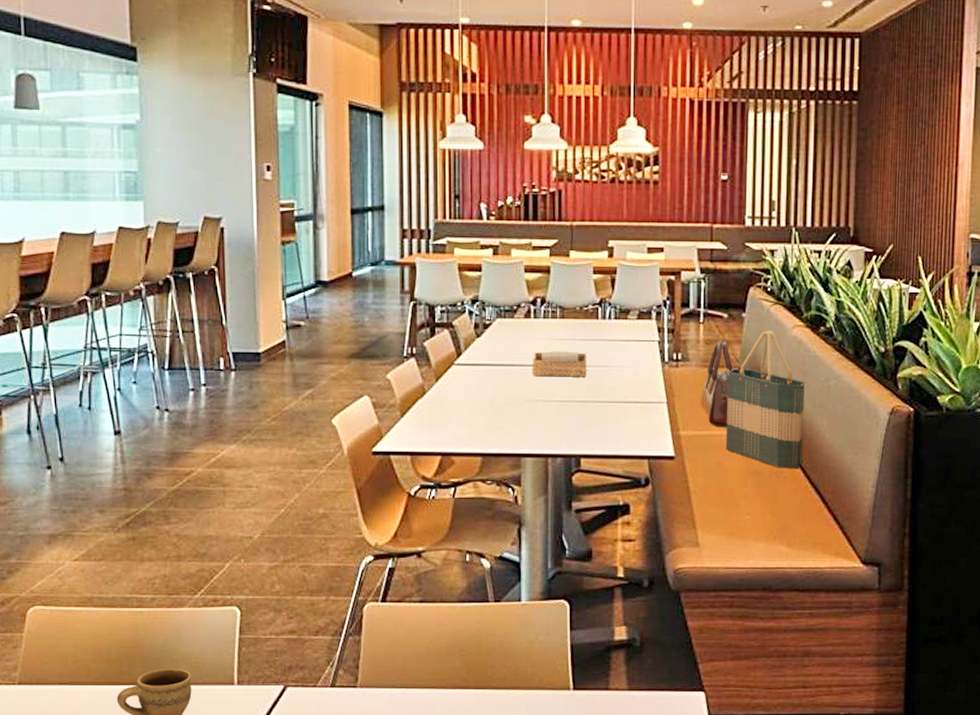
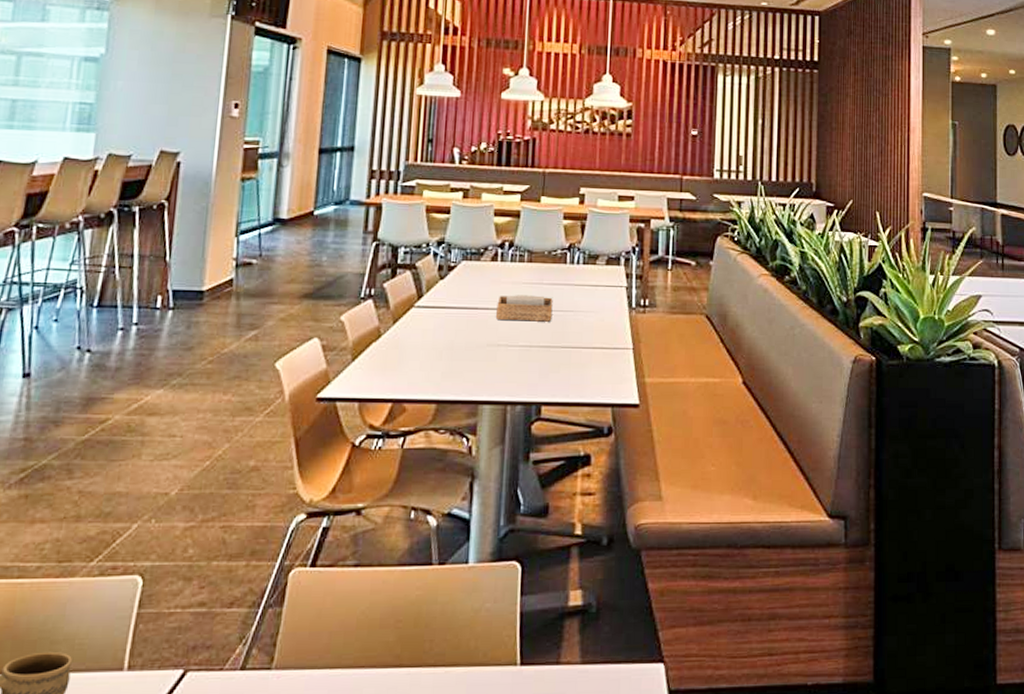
handbag: present [701,340,733,428] -> none [667,287,700,375]
tote bag: present [725,330,805,470] -> none [691,278,770,418]

